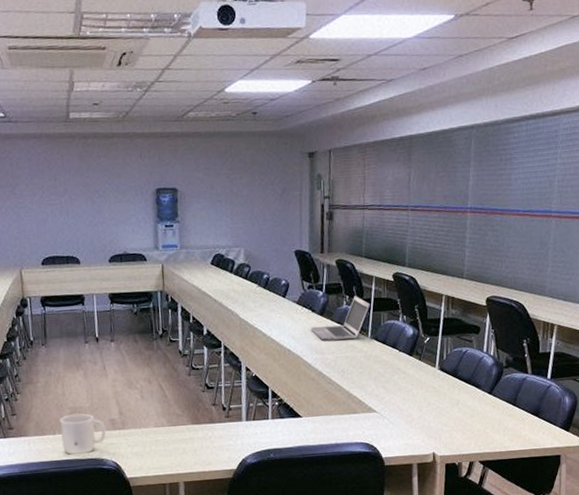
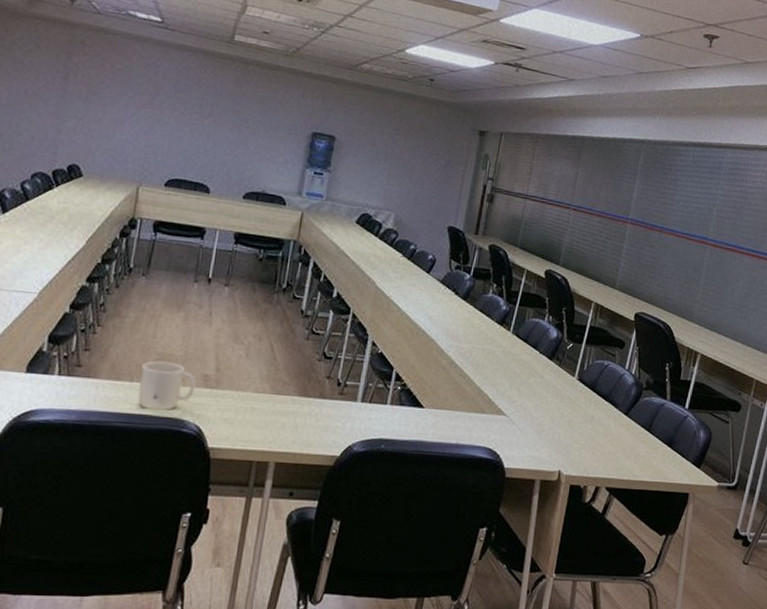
laptop: present [310,296,371,341] -> none [450,286,518,332]

